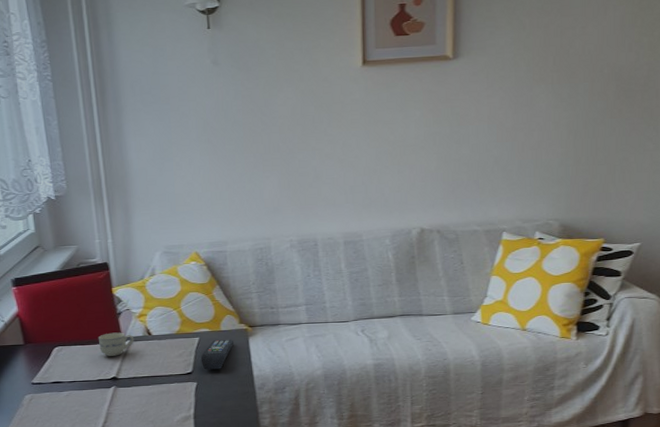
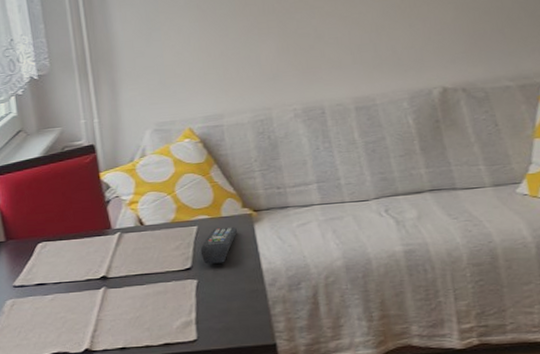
cup: present [98,332,134,356] -> none [85,223,125,252]

